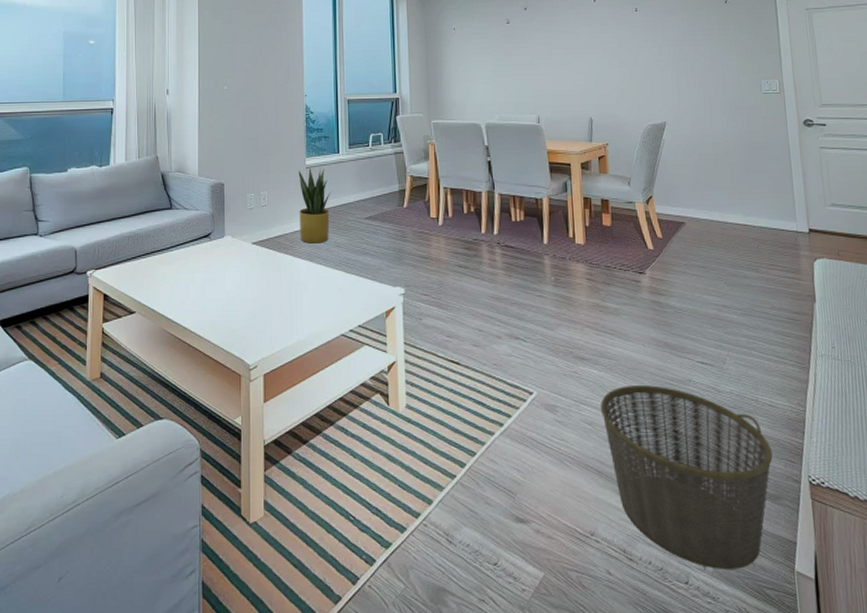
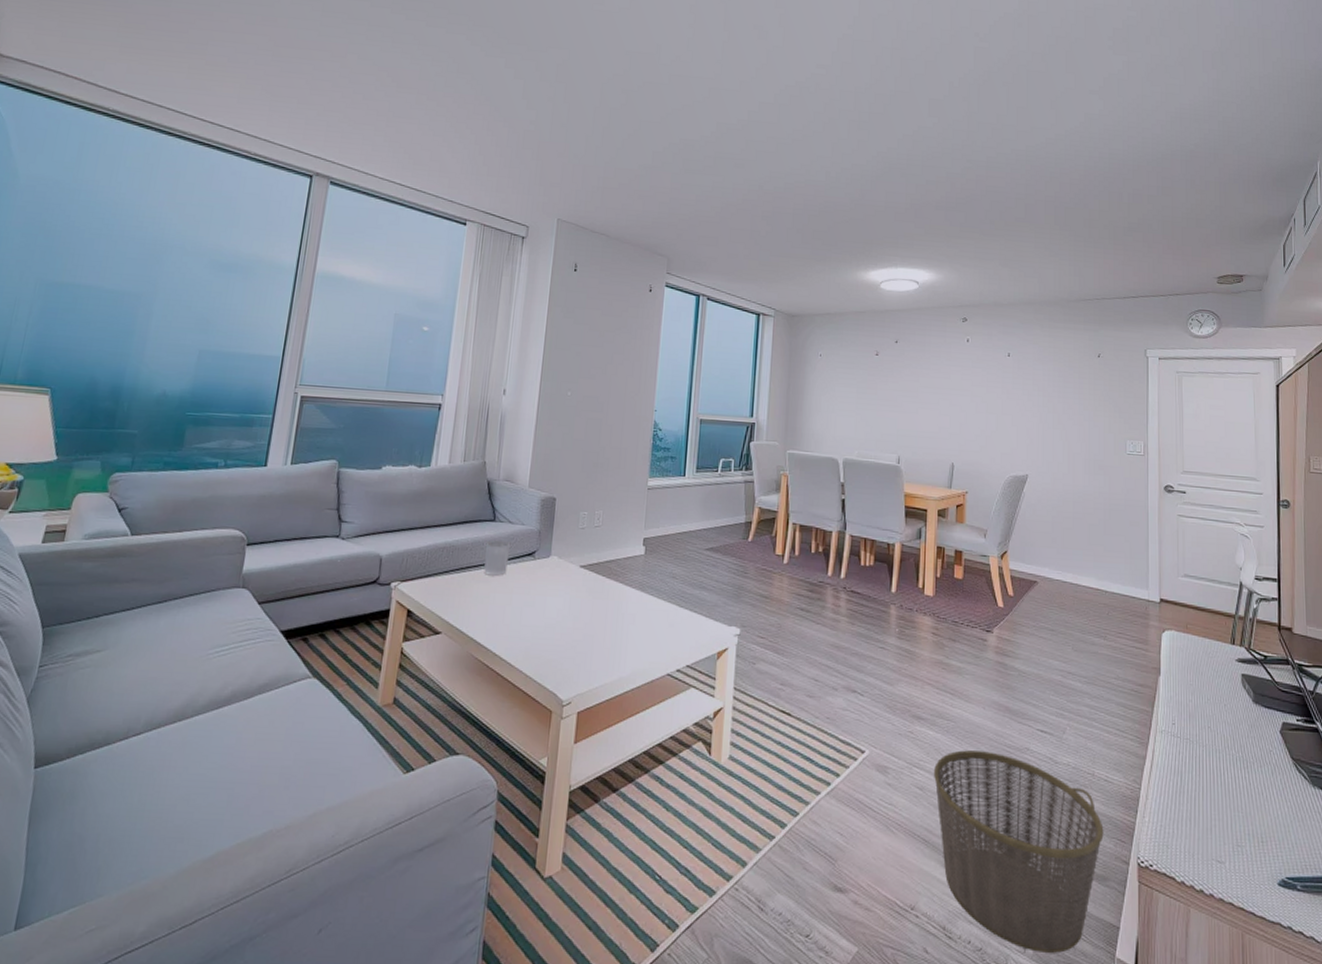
candle holder: none [166,225,188,259] -> present [484,539,511,577]
planter: present [298,168,332,244] -> none [633,490,673,573]

